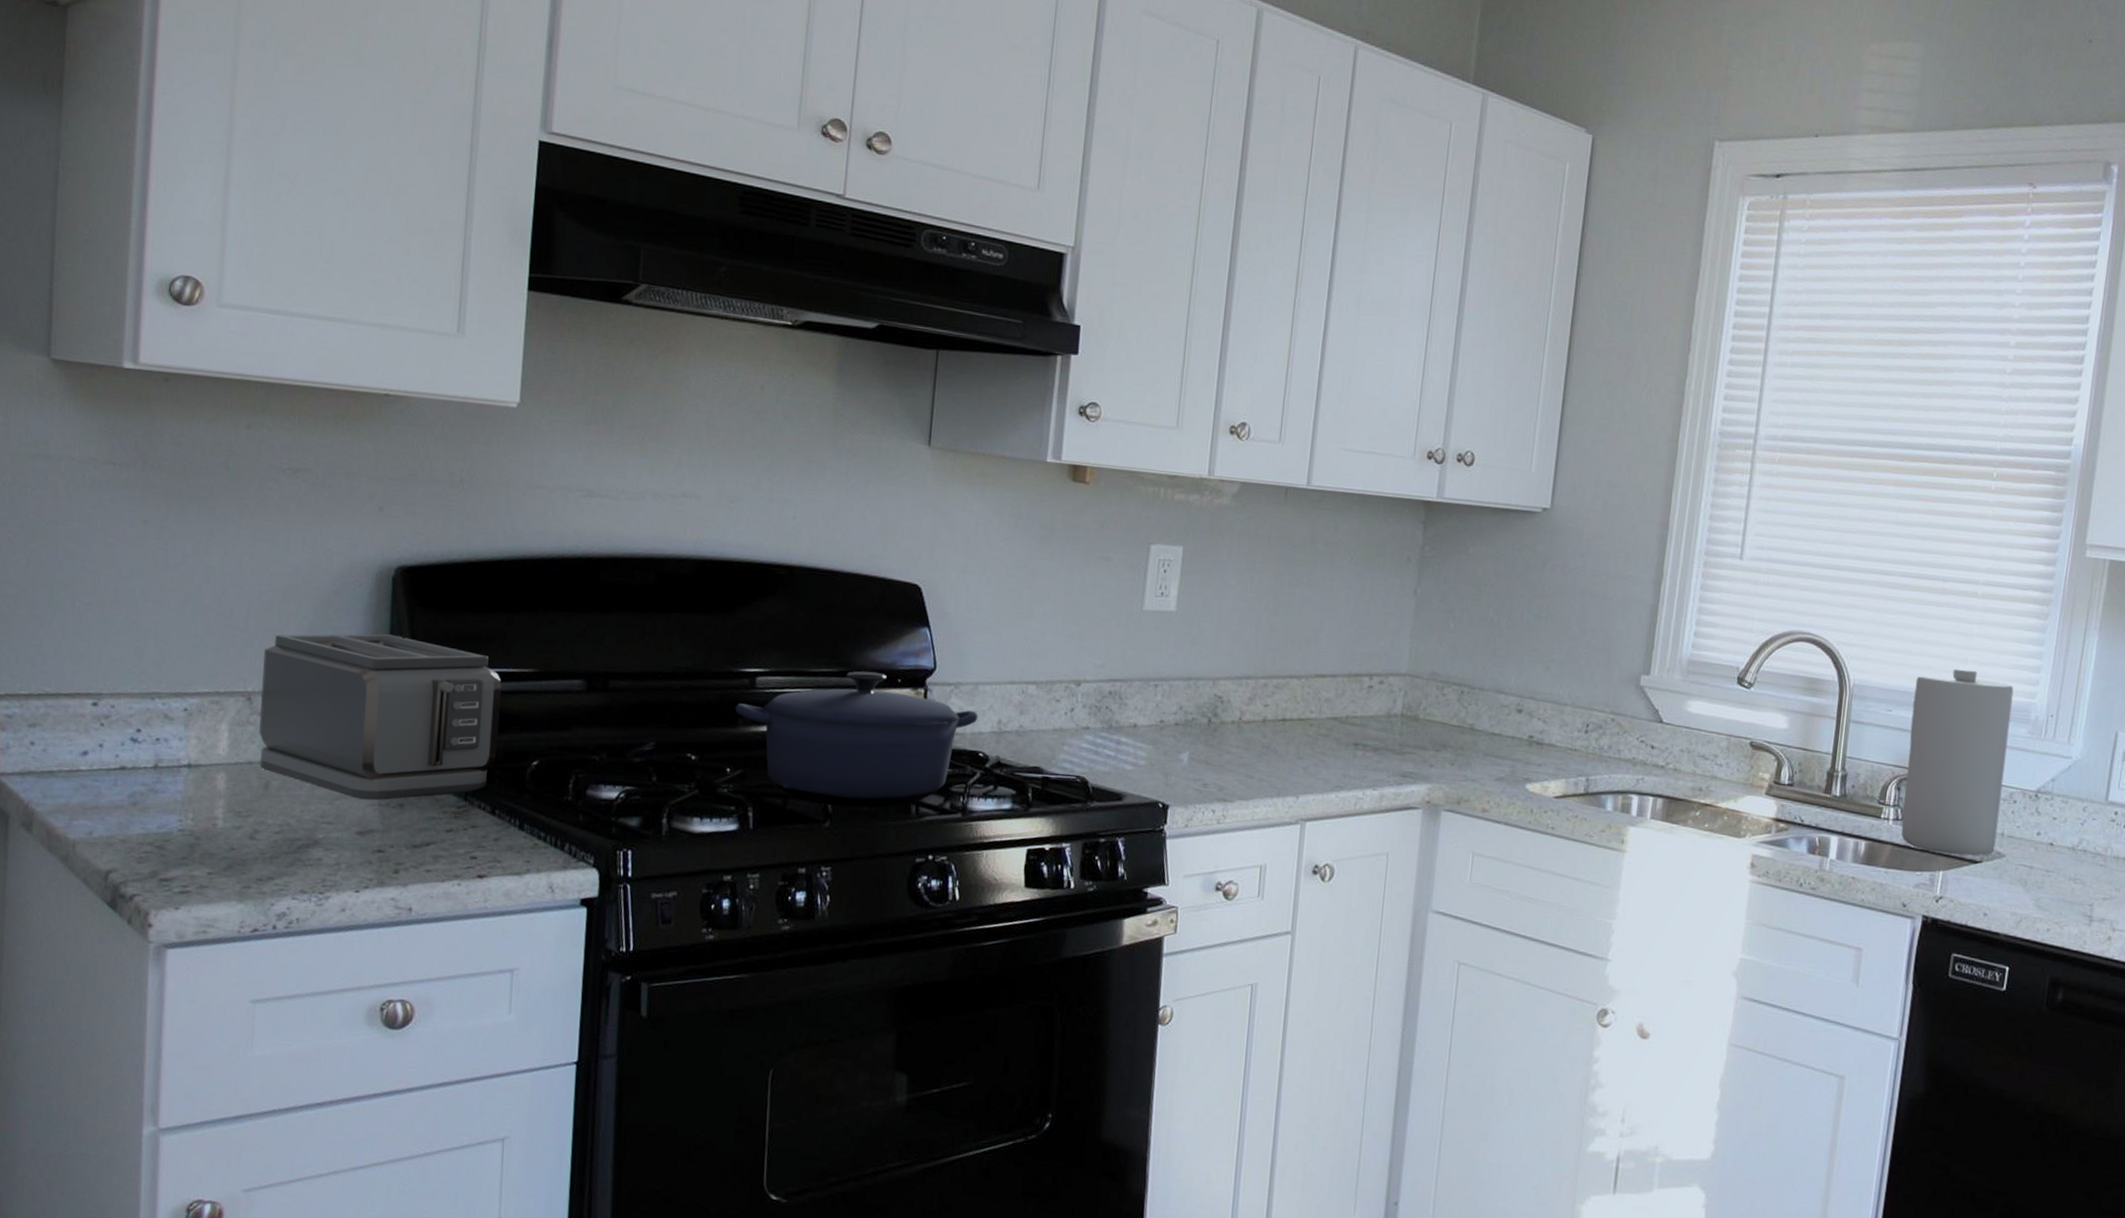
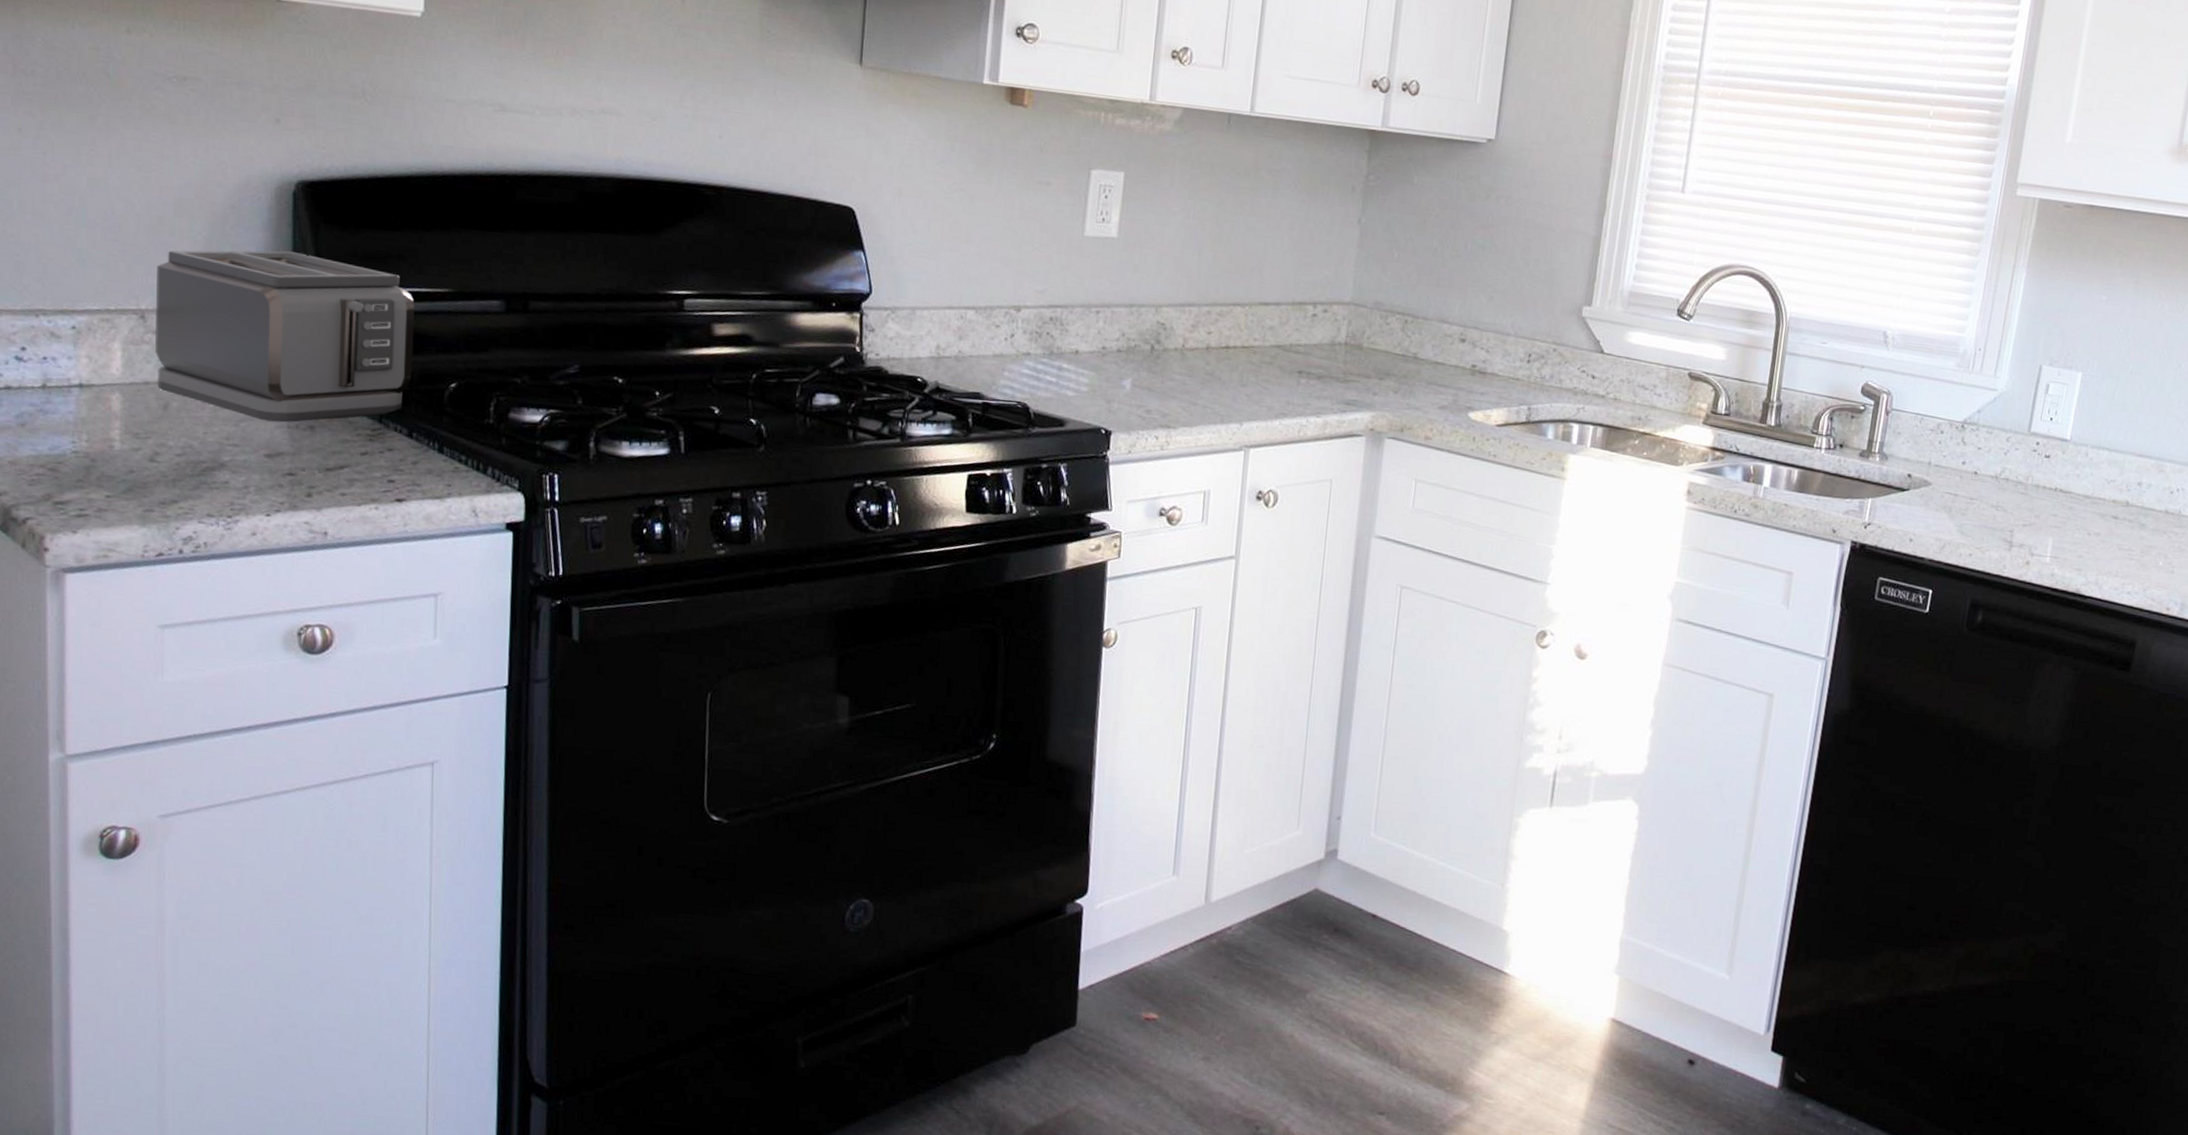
cooking pot: present [736,670,978,808] -> none [663,293,916,433]
paper towel holder: present [1901,669,2014,856] -> none [1832,303,1944,484]

